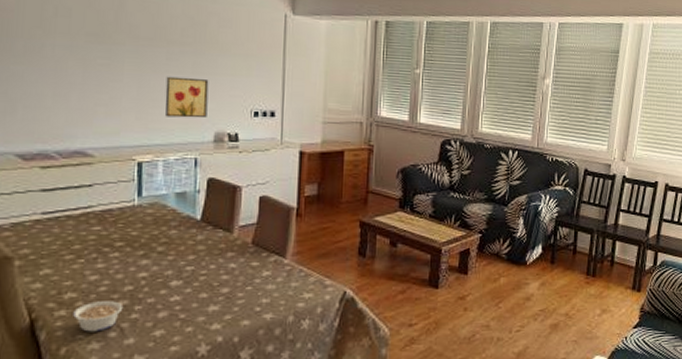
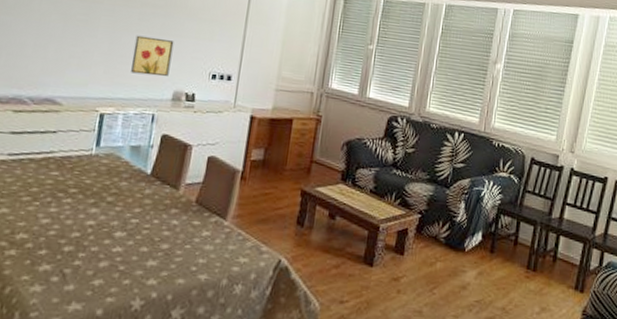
legume: present [73,301,124,332] -> none [21,244,69,275]

